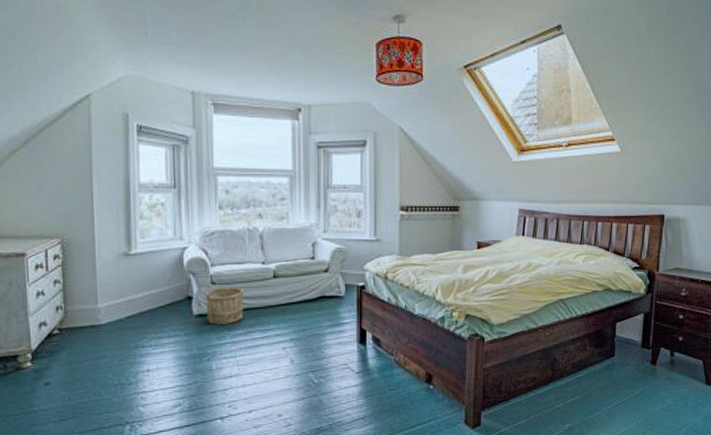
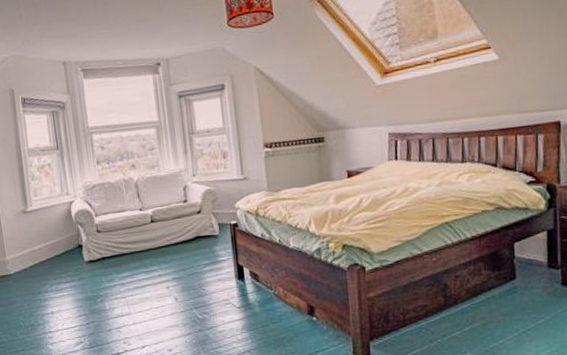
wooden bucket: present [204,287,244,325] -> none [92,233,128,269]

